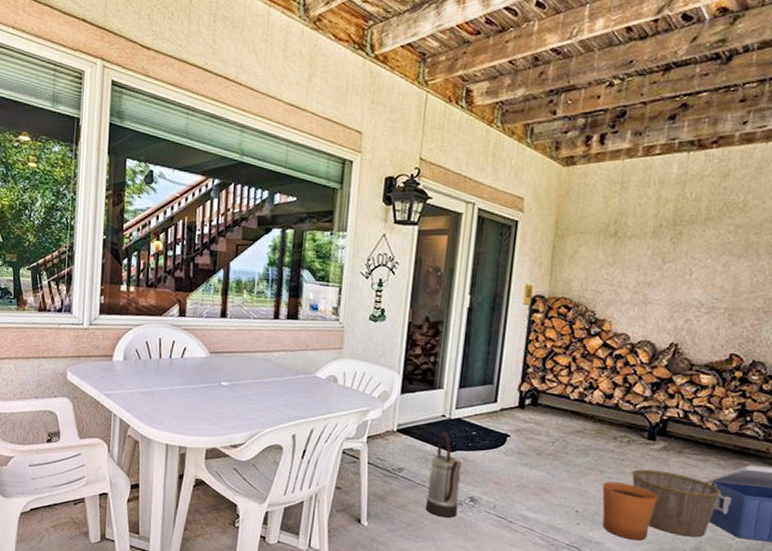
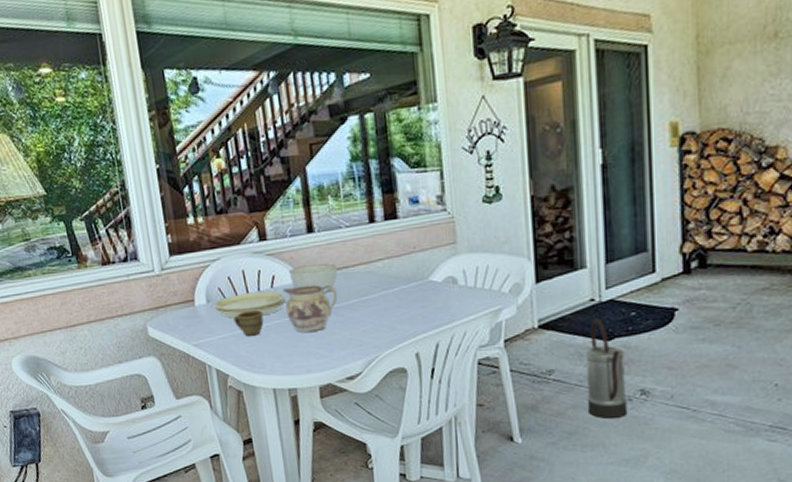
plate: none [129,358,192,380] -> present [214,291,286,319]
cup: none [143,373,170,396] -> present [233,310,264,336]
pitcher: none [190,360,237,401] -> present [282,284,338,332]
bowl: none [198,344,241,371] -> present [288,263,338,294]

